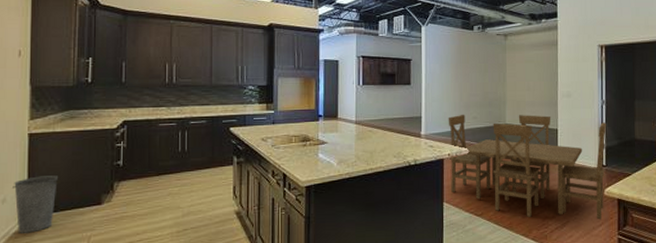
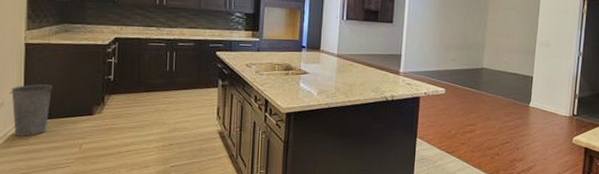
dining set: present [448,114,607,220] -> none [425,55,582,166]

